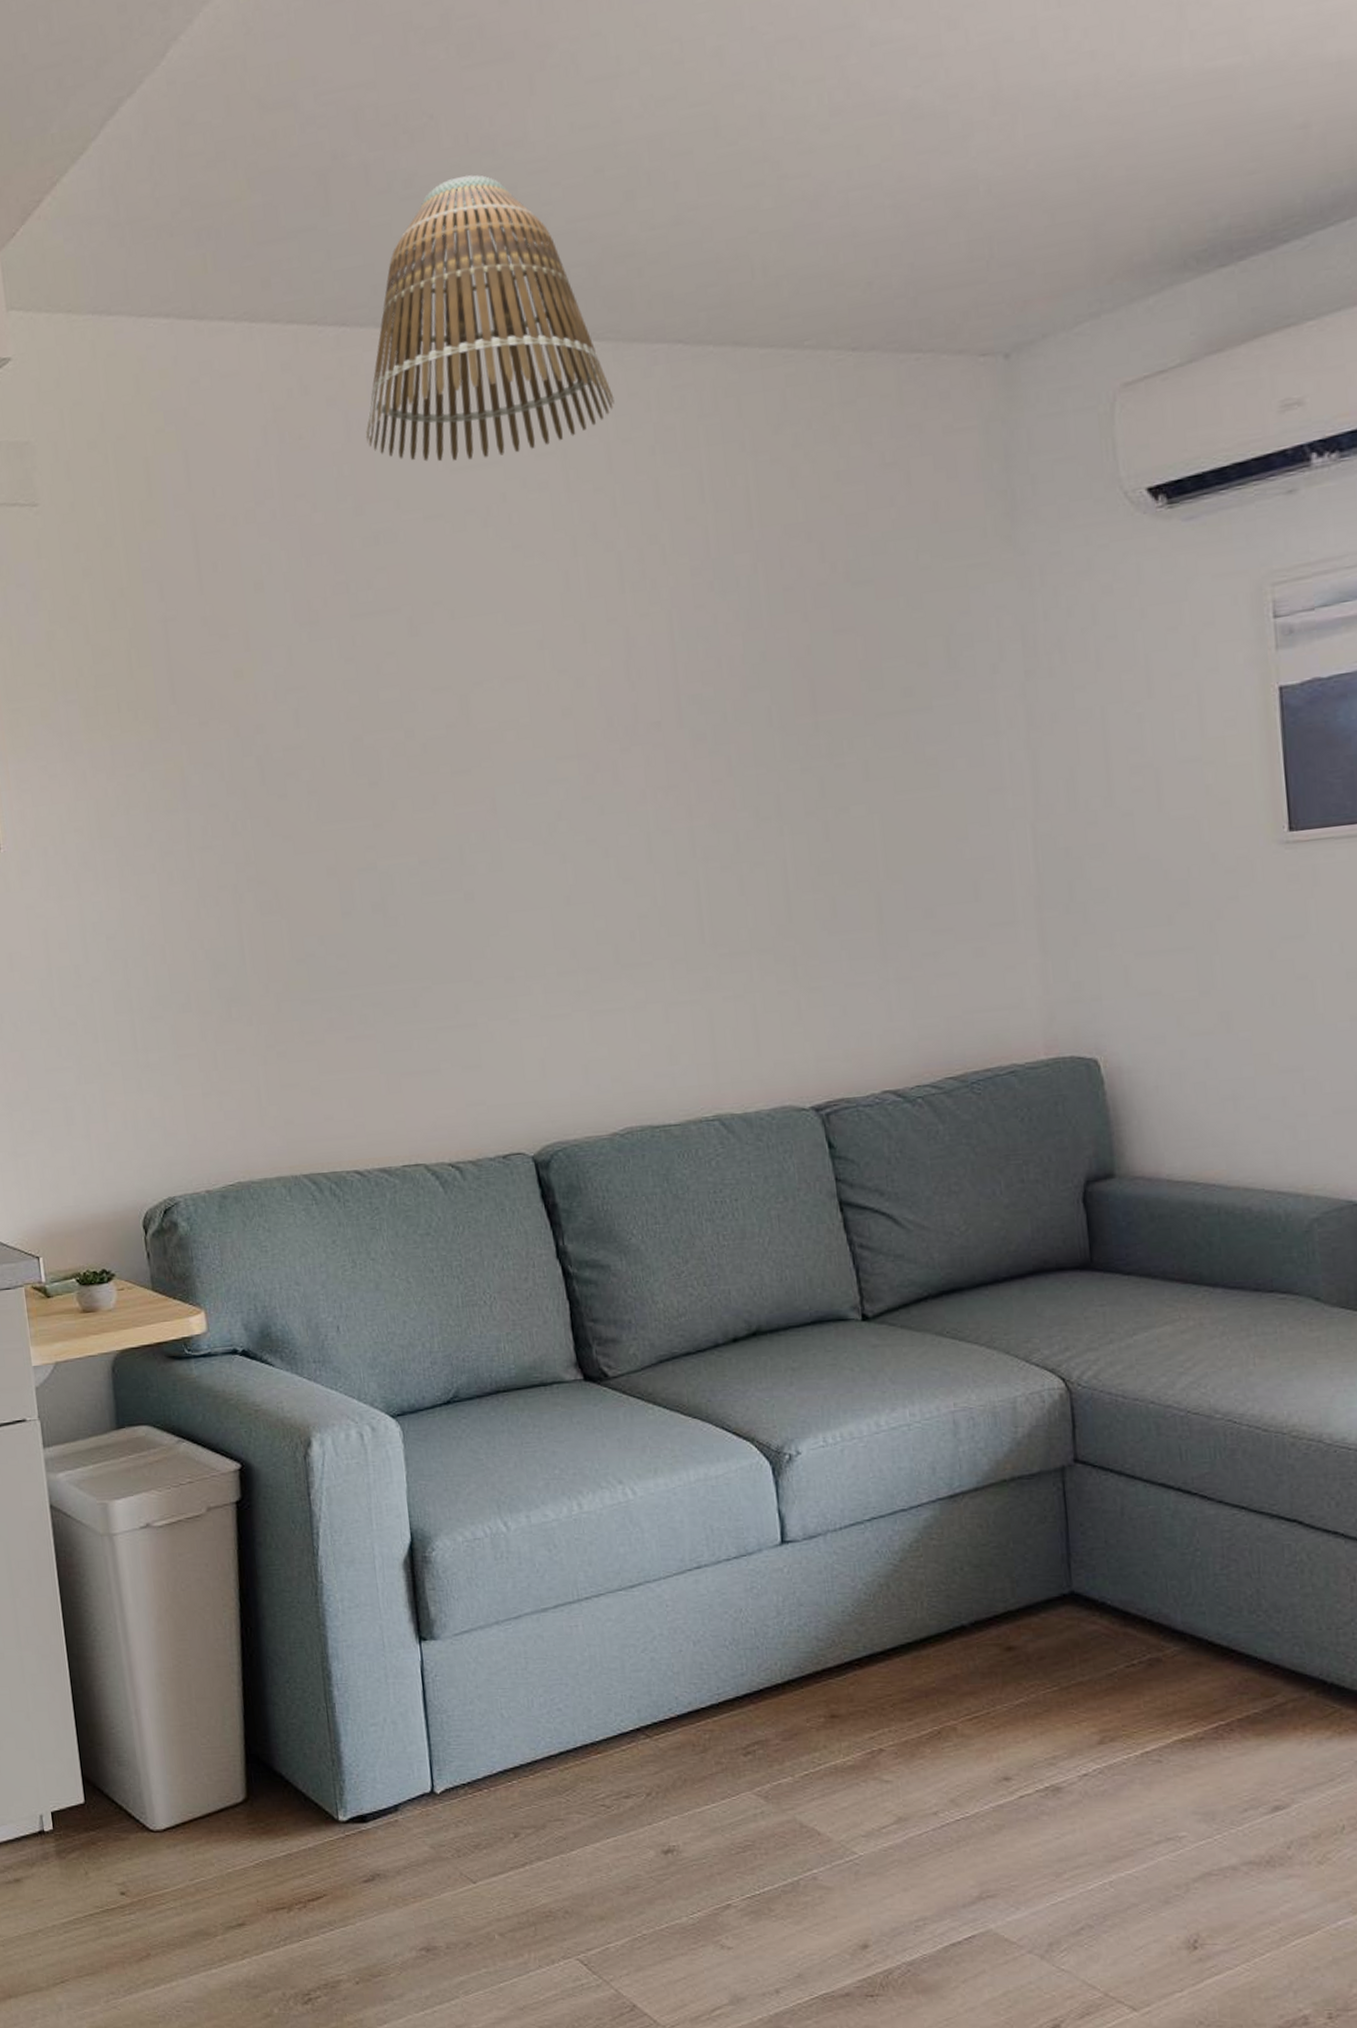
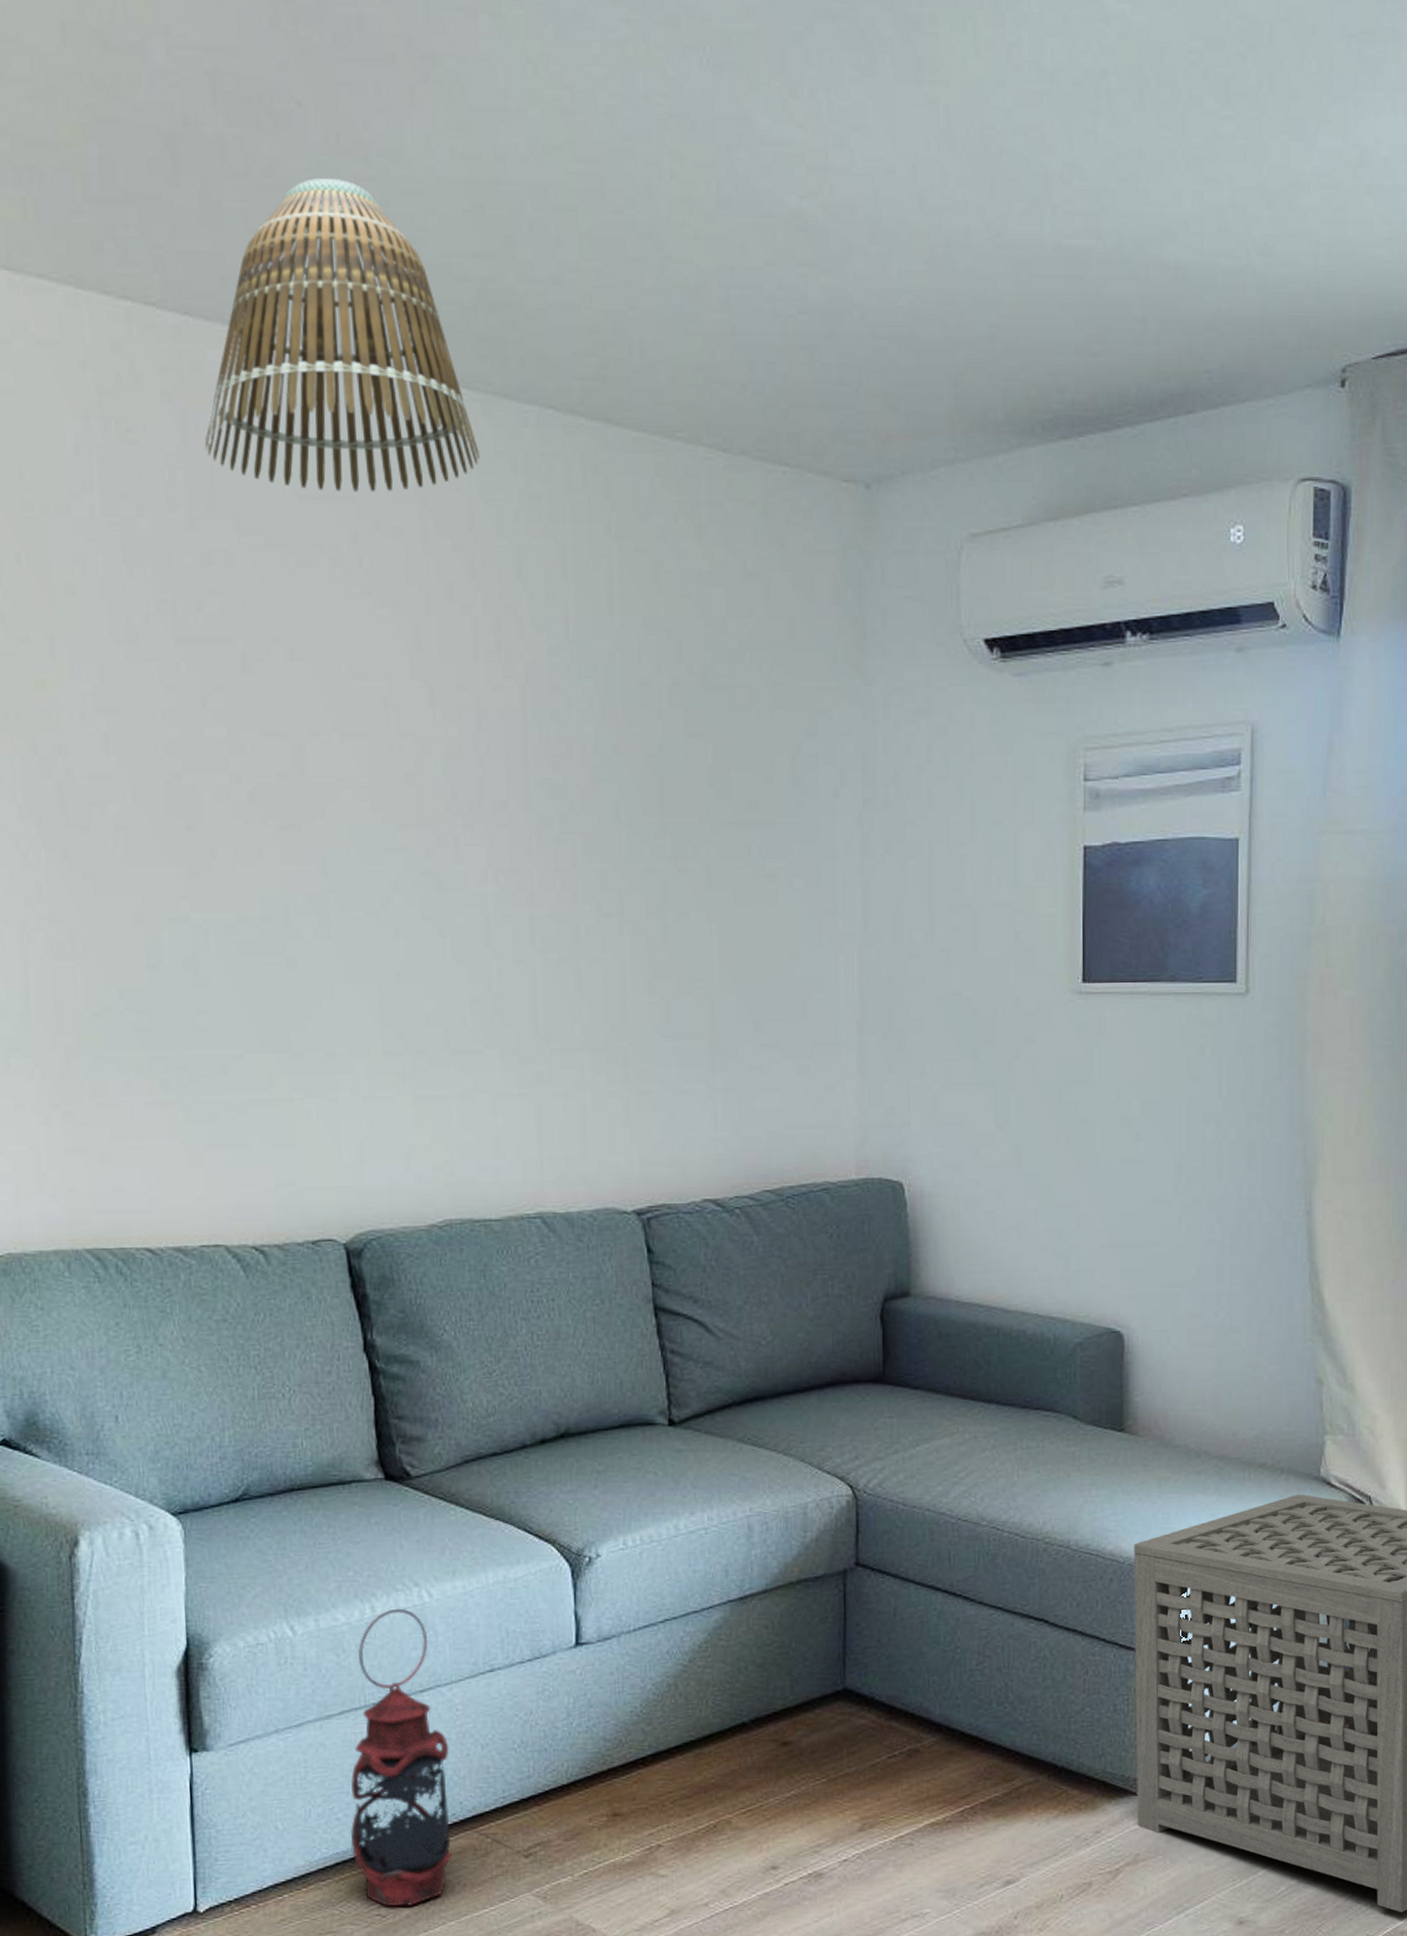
lantern: none [569,1505,672,1798] -> present [351,1608,453,1906]

